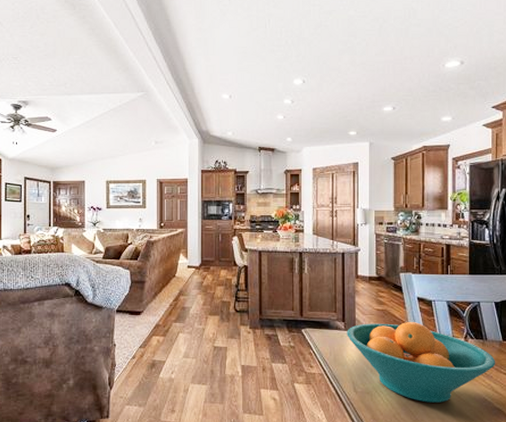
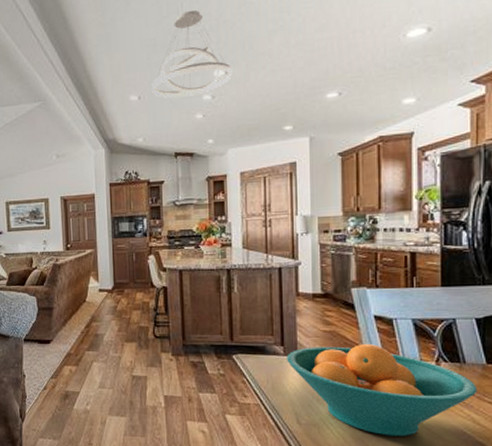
pendant light: none [241,26,309,99] -> present [151,10,232,98]

